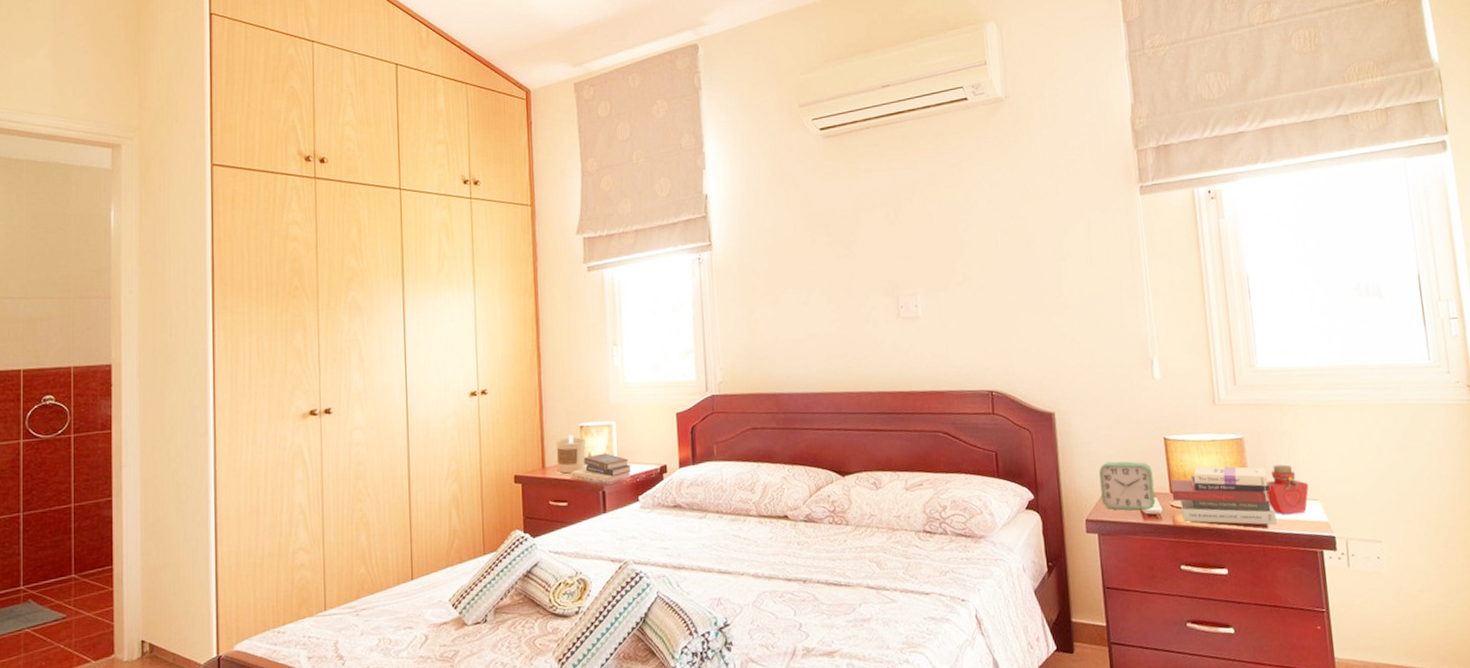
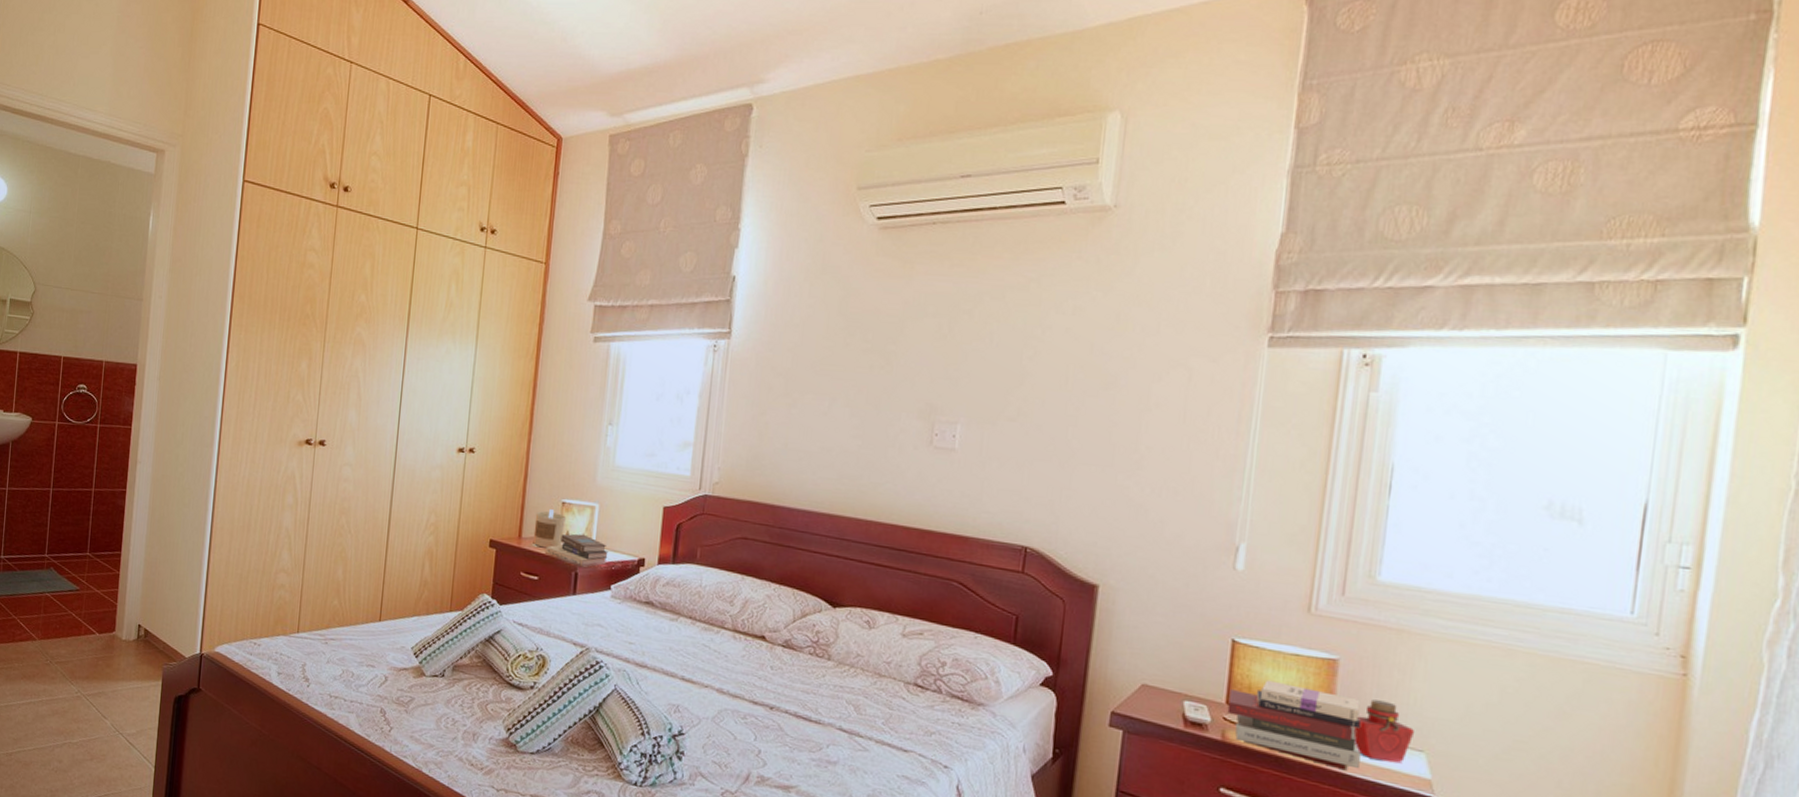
alarm clock: present [1099,461,1156,511] -> none [1136,653,1208,718]

